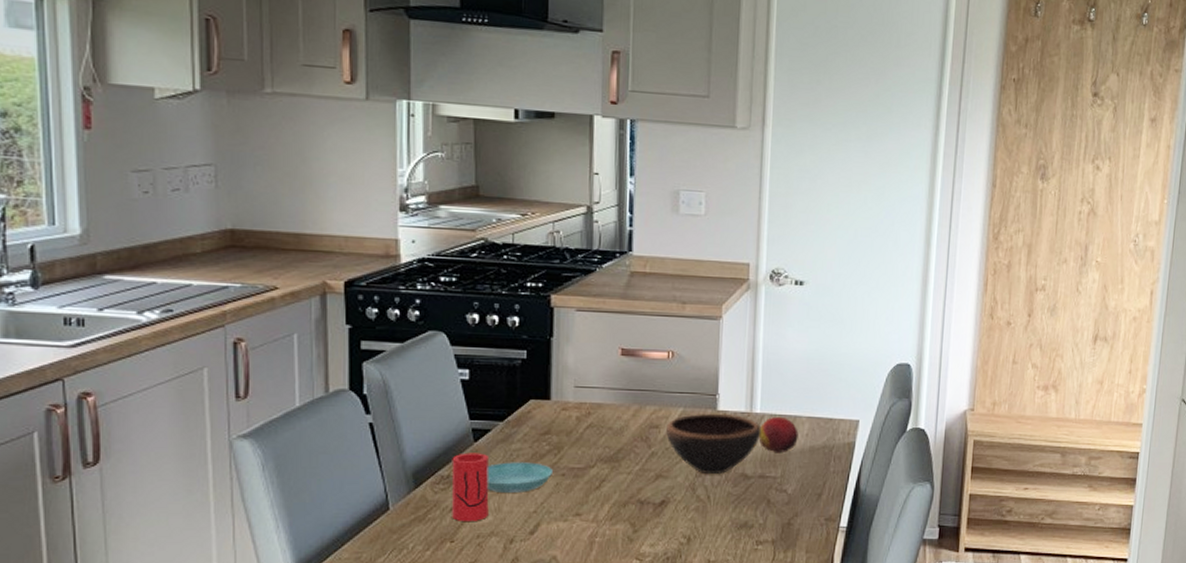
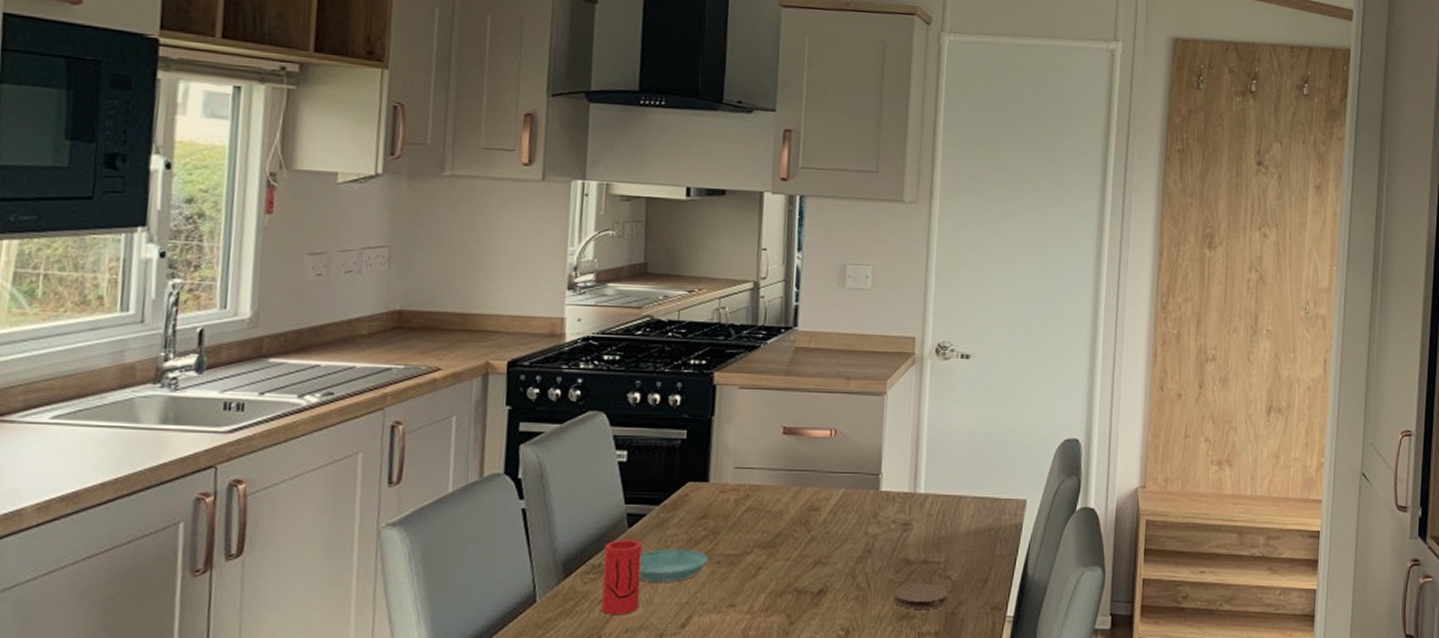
bowl: present [666,414,762,474] -> none [826,495,925,559]
coaster: none [731,496,785,520] -> present [892,583,949,609]
fruit: present [759,416,799,454] -> none [923,496,964,537]

